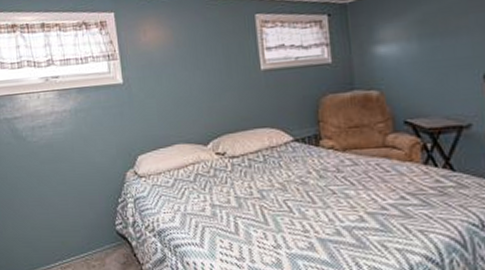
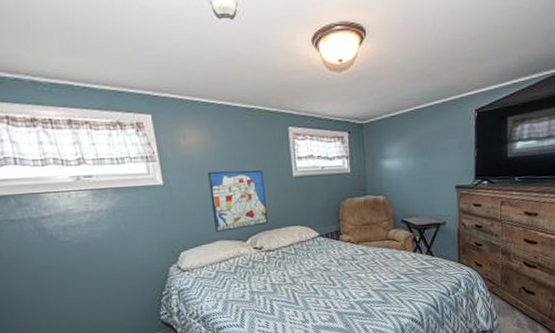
wall art: none [167,64,232,134] -> present [208,170,268,232]

